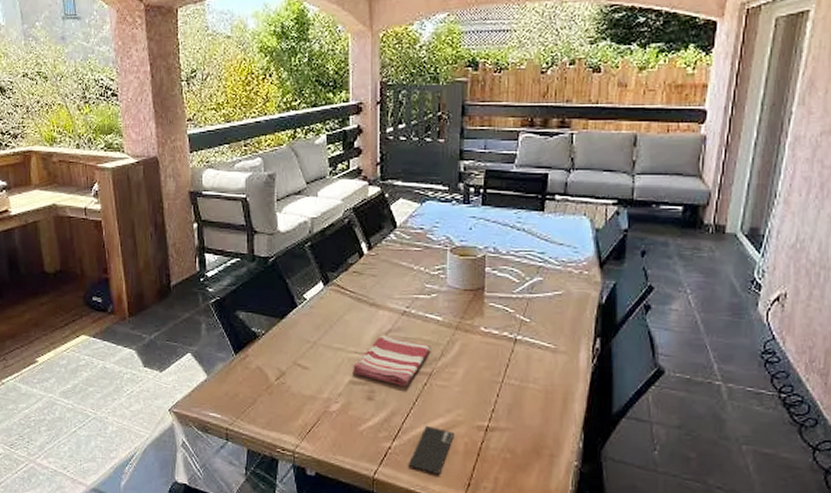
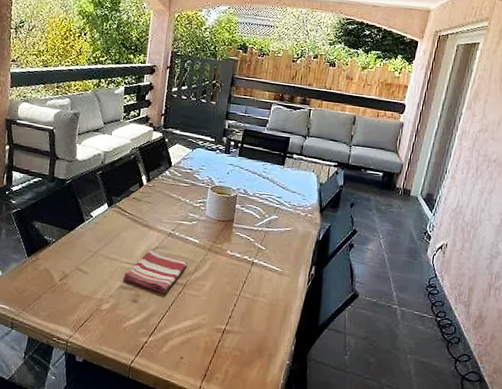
smartphone: present [408,425,454,474] -> none [159,325,198,366]

